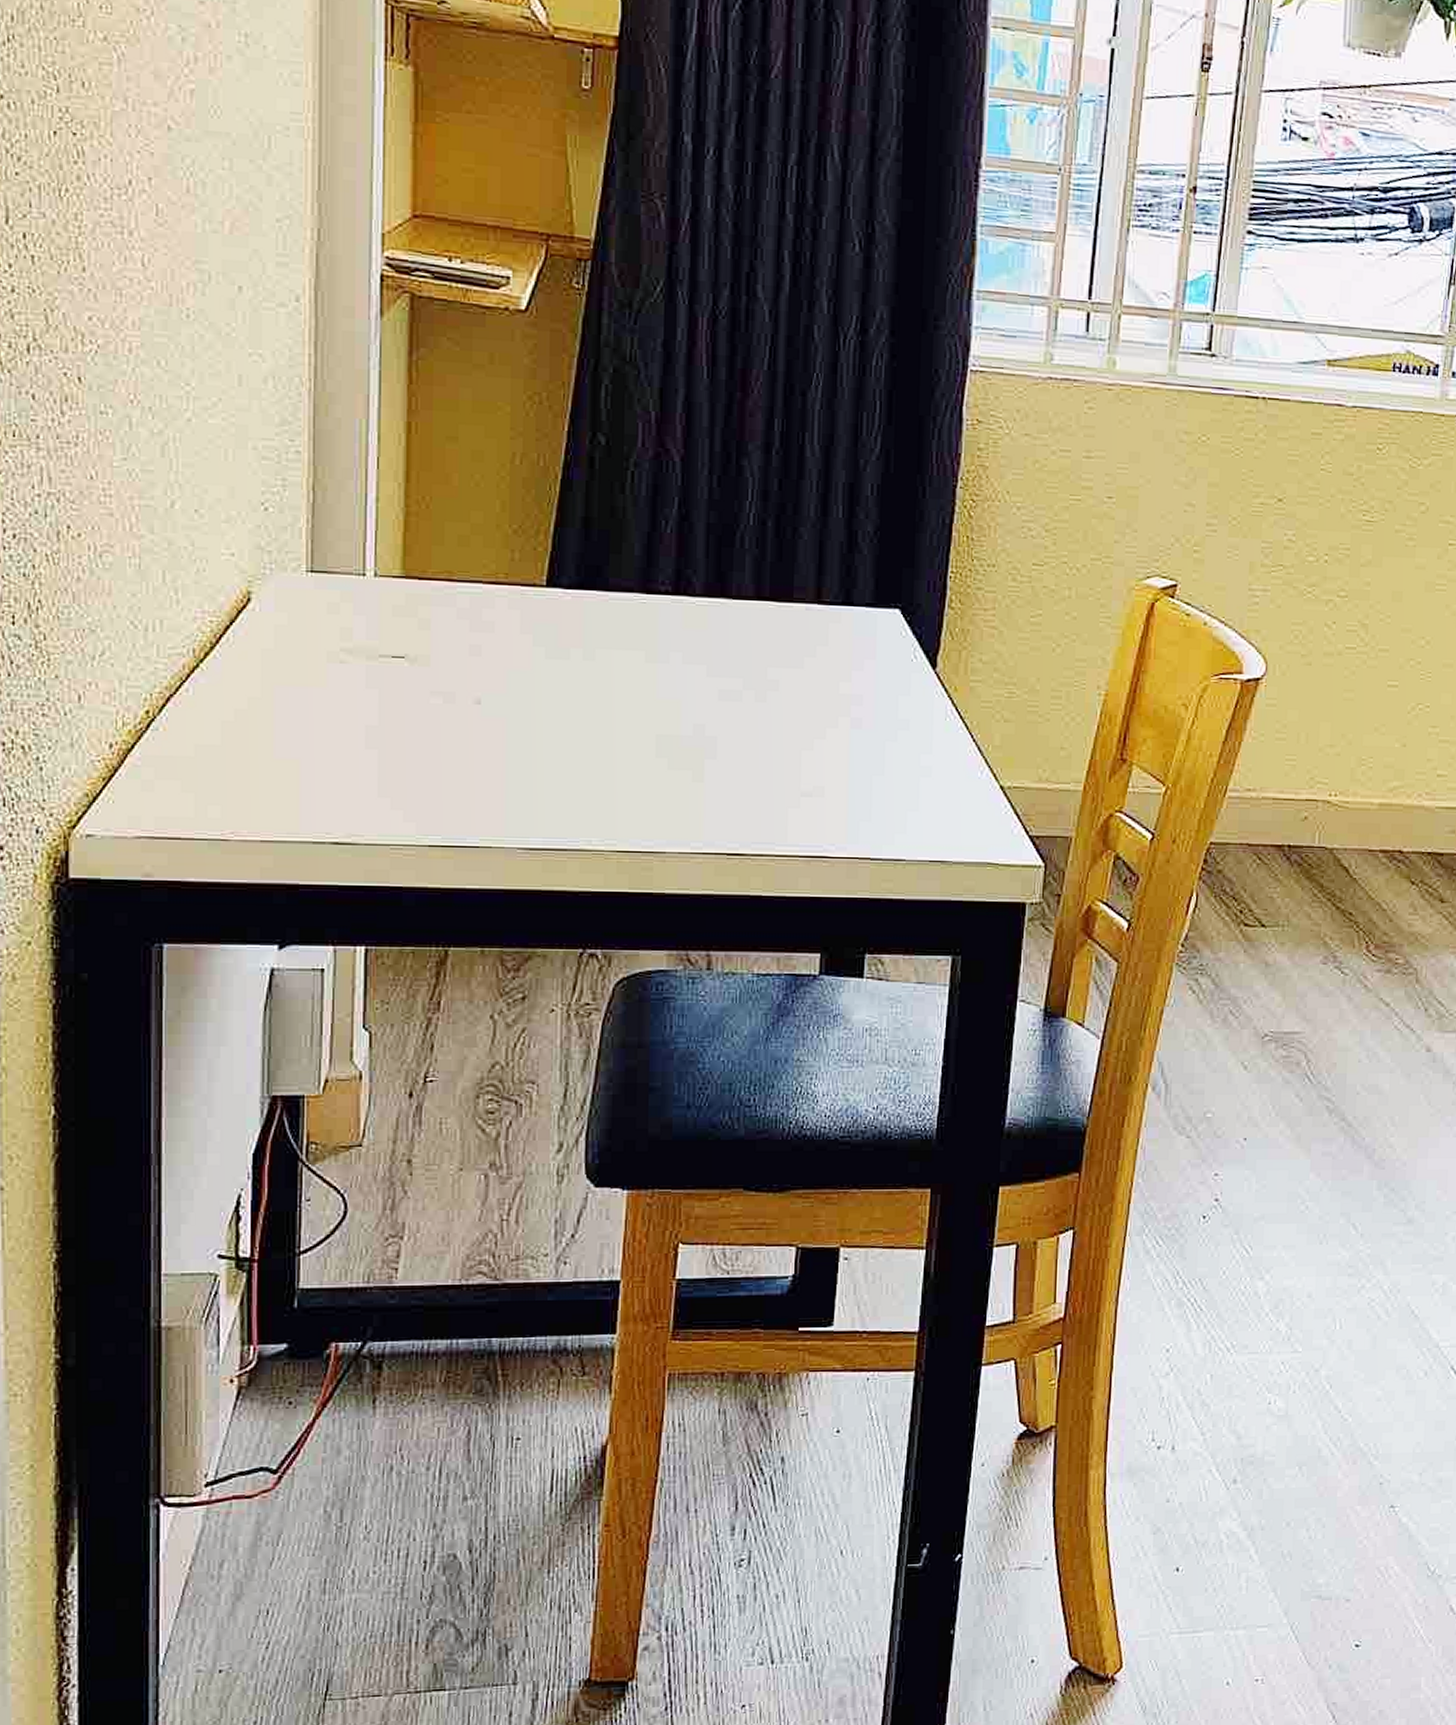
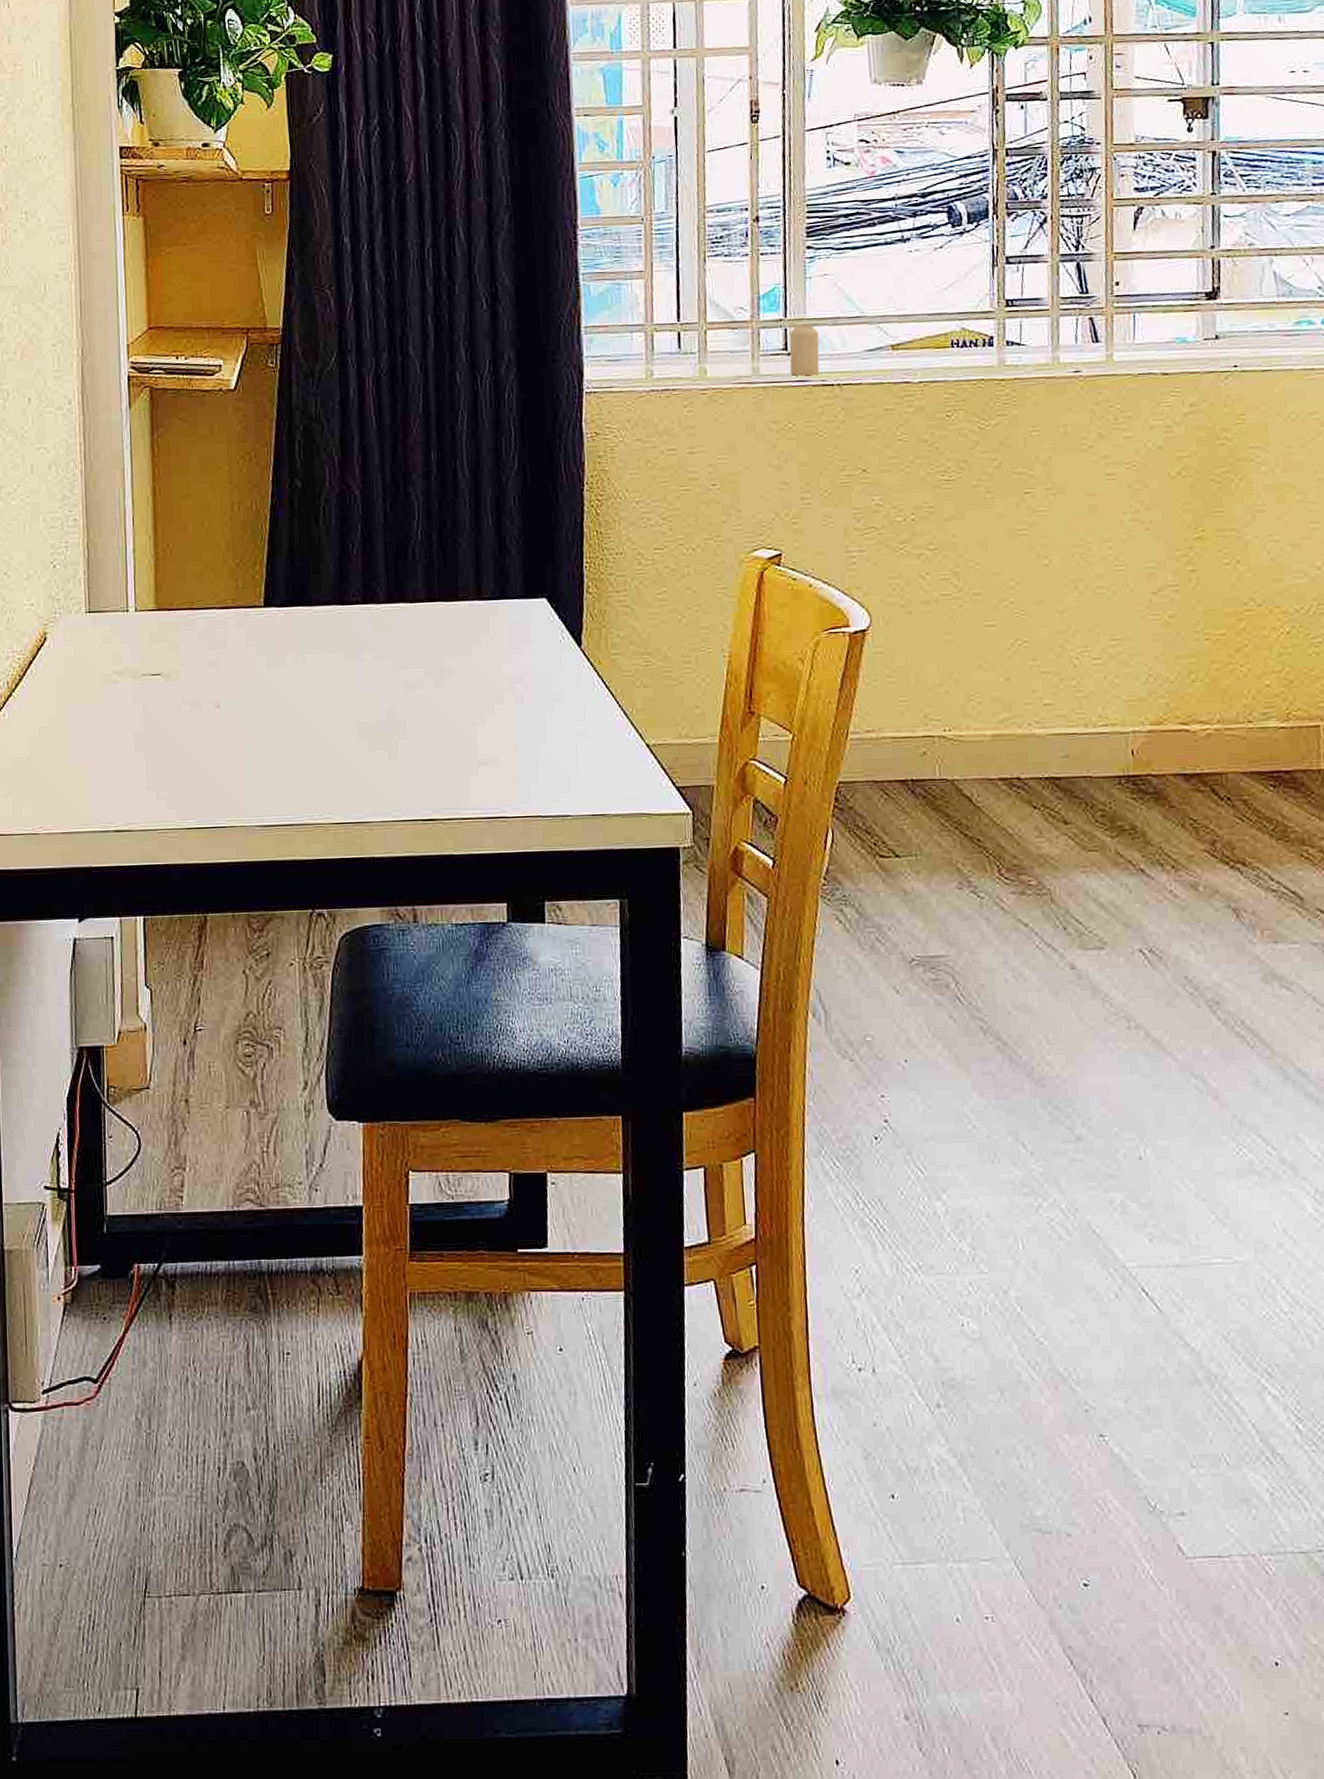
candle: none [1211,322,1249,384] -> present [789,325,820,377]

